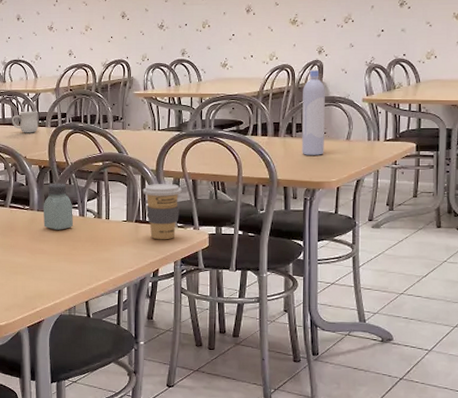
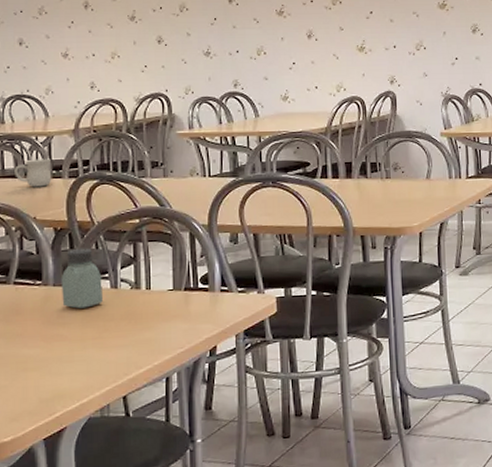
coffee cup: present [142,183,182,240] -> none [192,240,241,310]
bottle: present [302,69,325,155] -> none [376,101,403,198]

